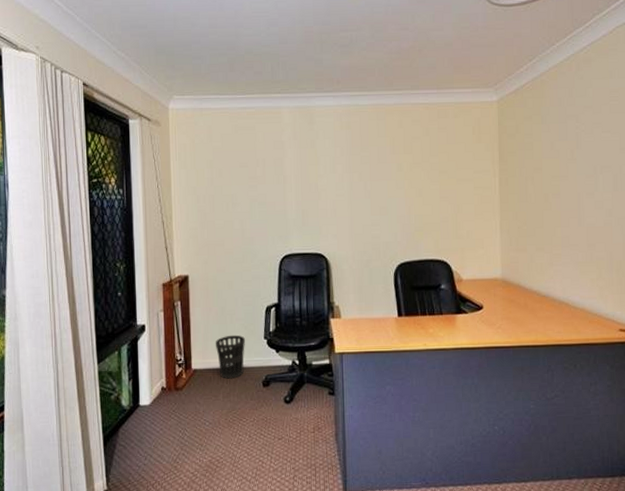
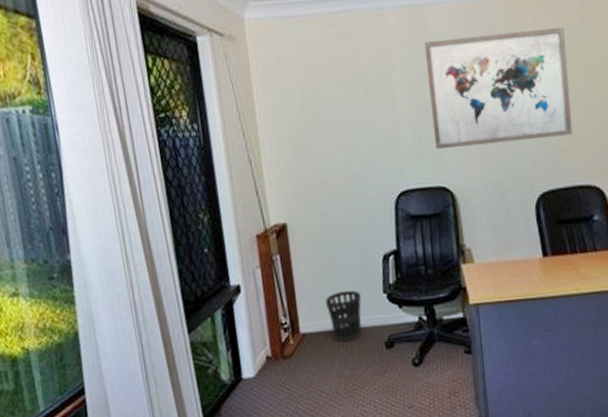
wall art: none [312,132,427,223] -> present [425,27,573,150]

